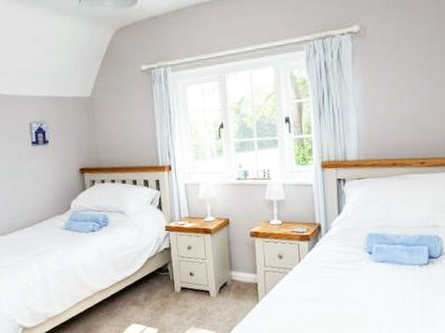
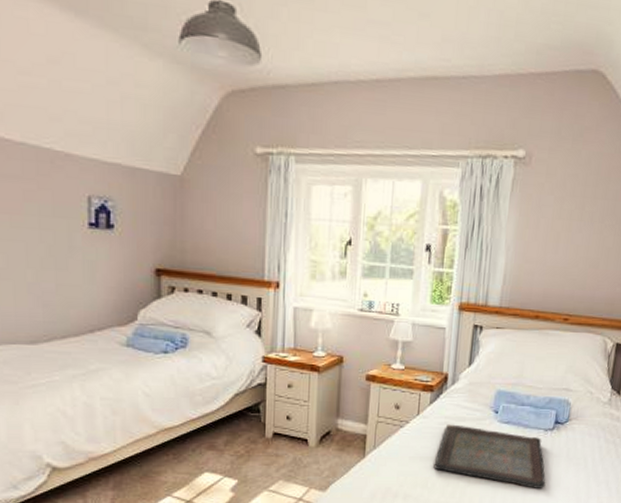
serving tray: none [320,267,430,320] -> present [433,424,546,488]

